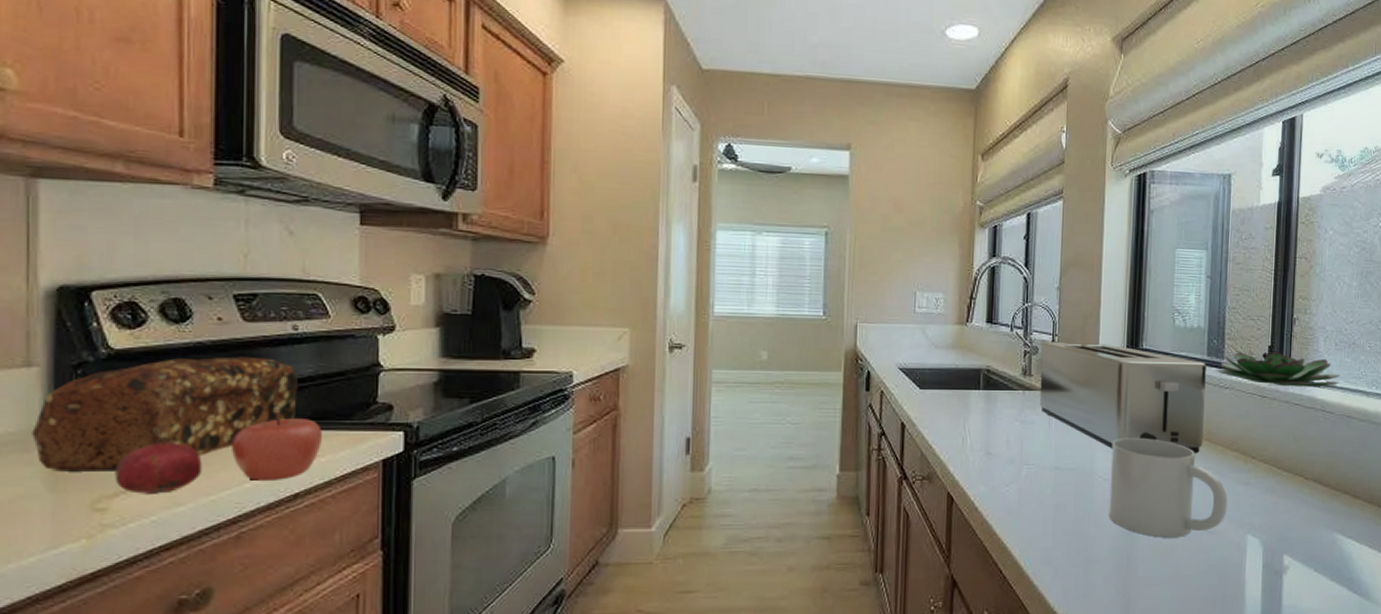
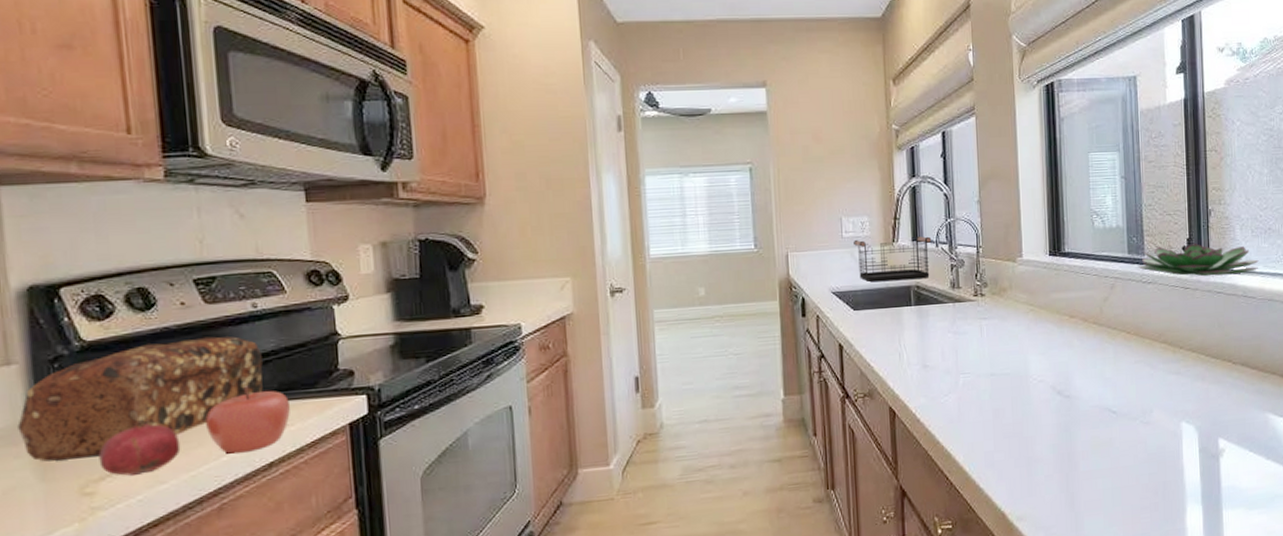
dish rack: none [926,317,1007,363] -> present [854,236,932,283]
toaster: present [1039,342,1206,454] -> none [967,250,1131,352]
mug: present [1109,437,1228,538] -> none [1043,338,1160,432]

